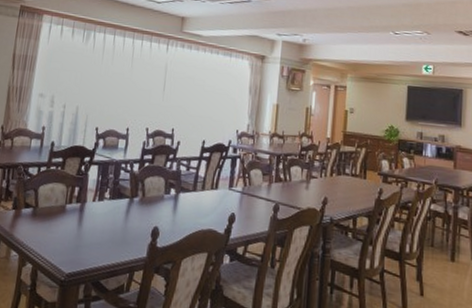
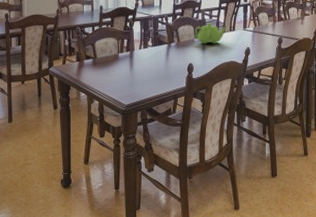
teapot: none [164,176,207,204] -> present [194,23,227,45]

